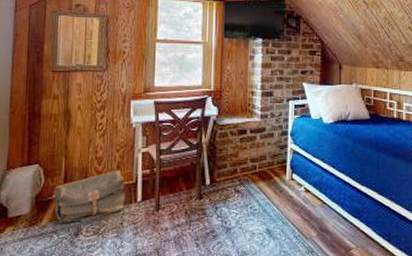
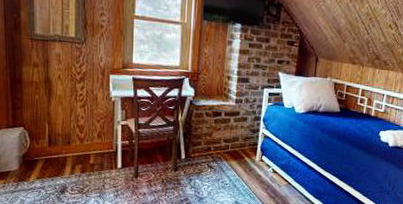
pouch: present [53,171,125,222] -> none [39,139,106,181]

